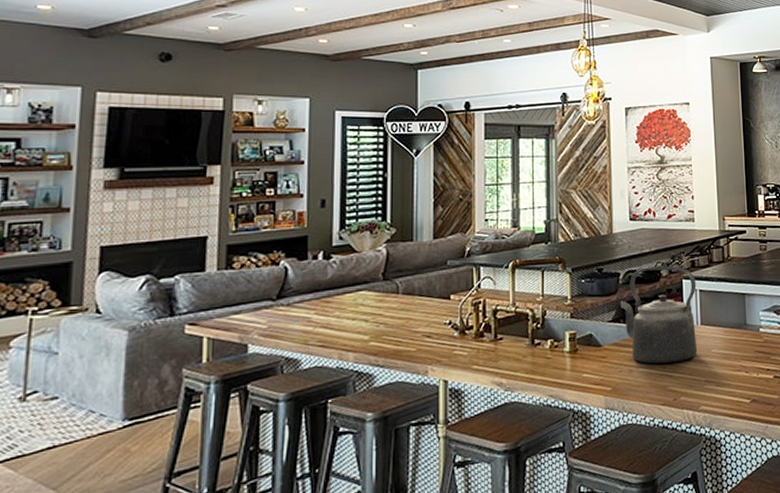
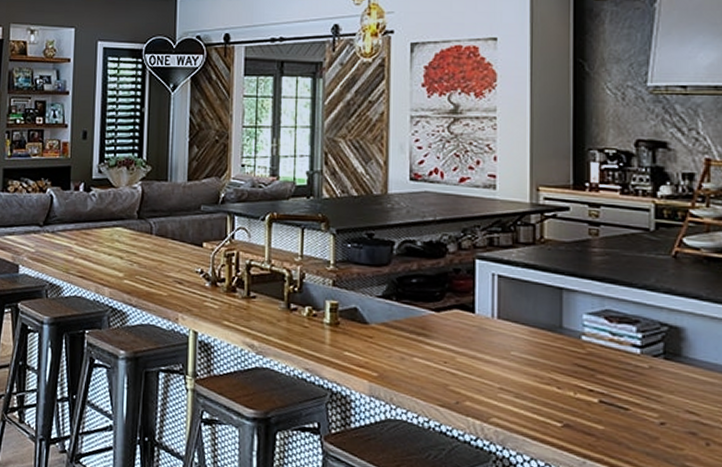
kettle: present [620,266,698,364] -> none [393,238,494,359]

